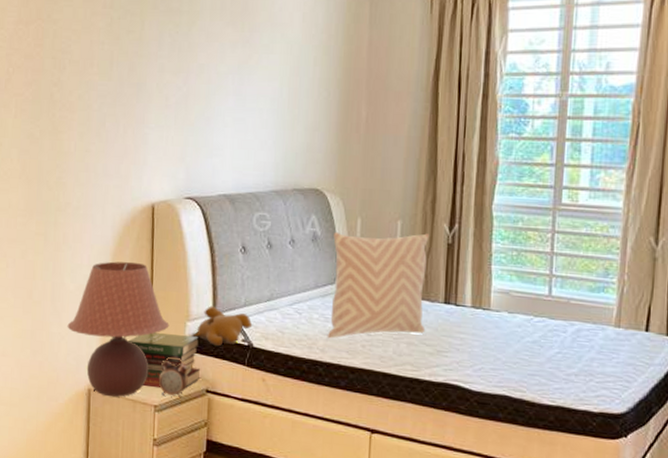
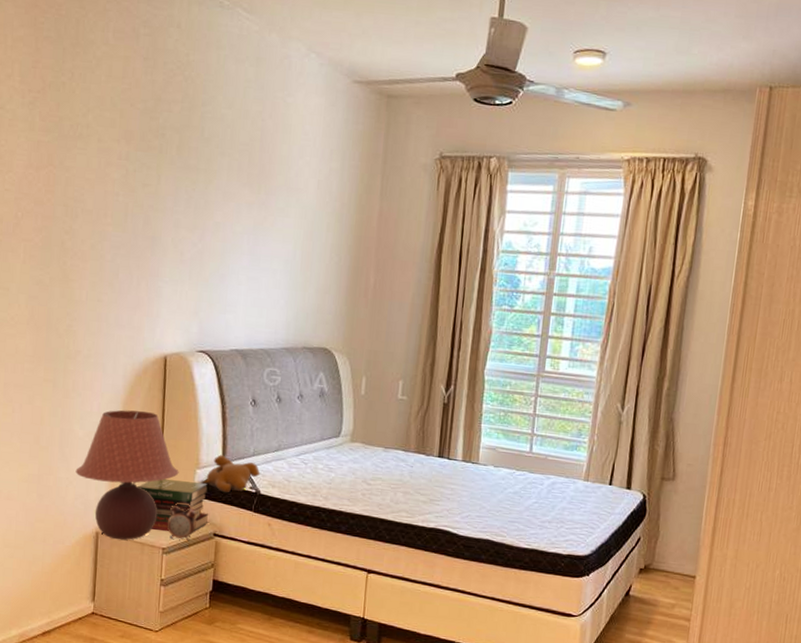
pillow: present [327,231,430,339] -> none [330,388,428,488]

